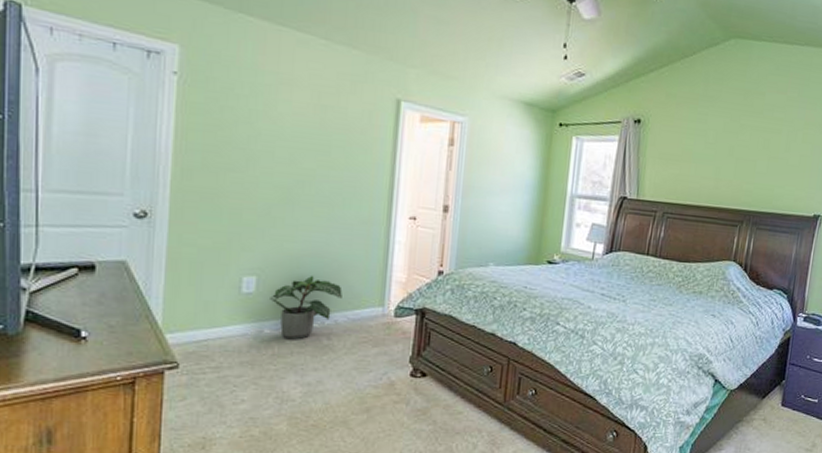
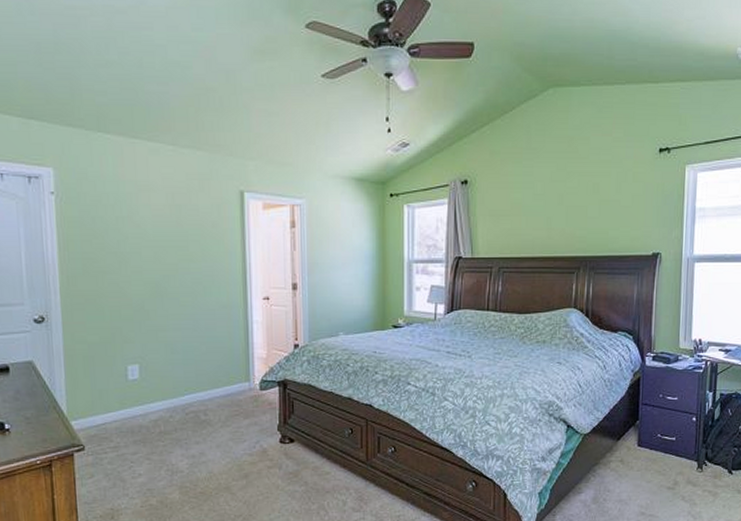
potted plant: present [270,275,343,340] -> none [152,358,213,418]

